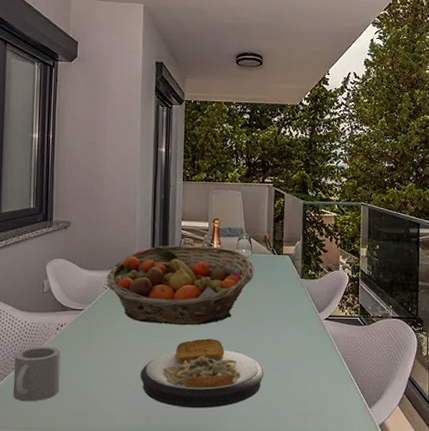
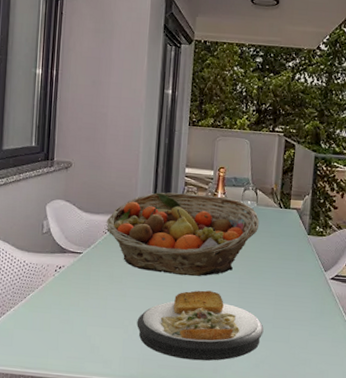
mug: present [13,346,61,402] -> none [10,286,58,342]

